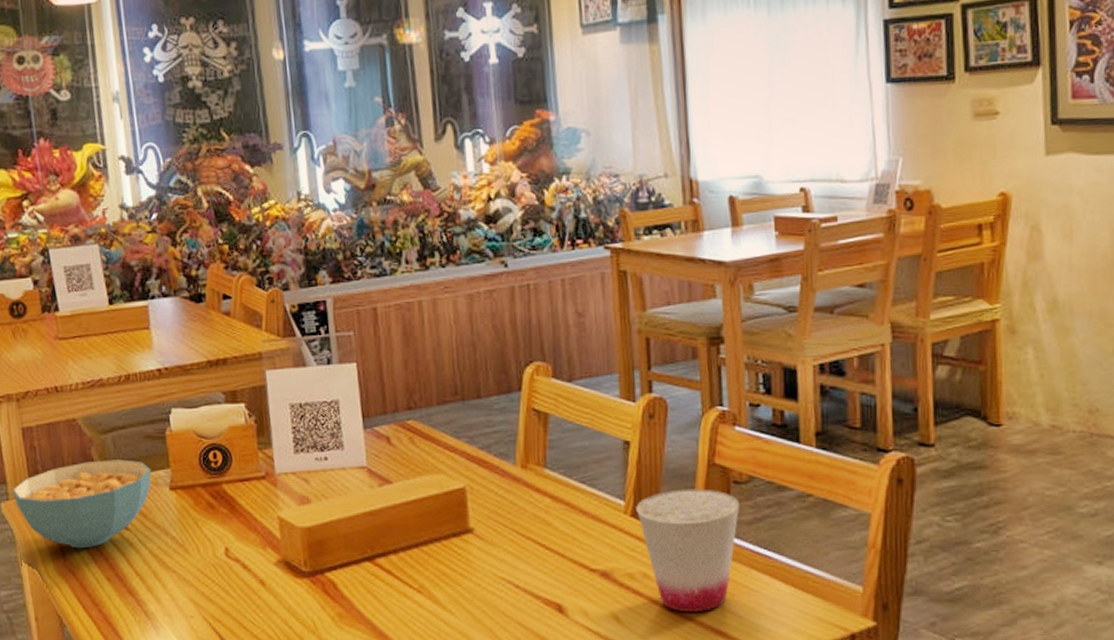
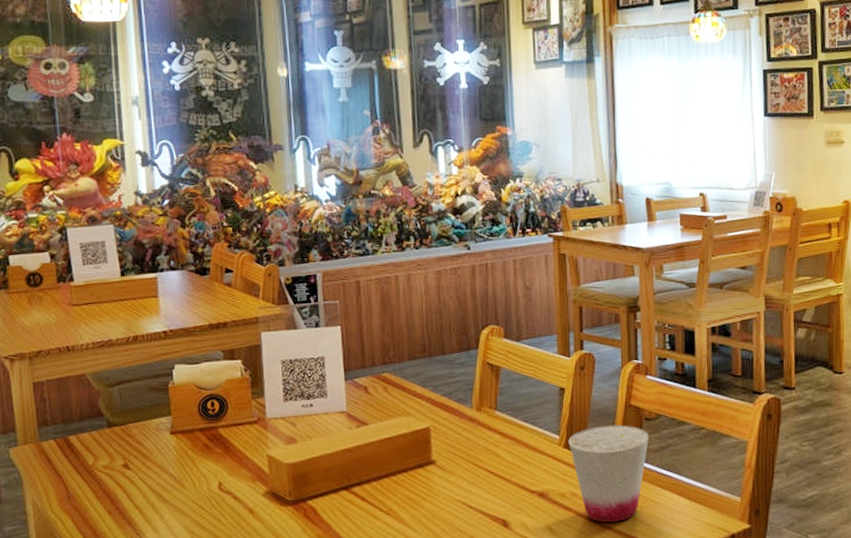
cereal bowl: present [11,459,152,549] -> none [20,409,154,487]

